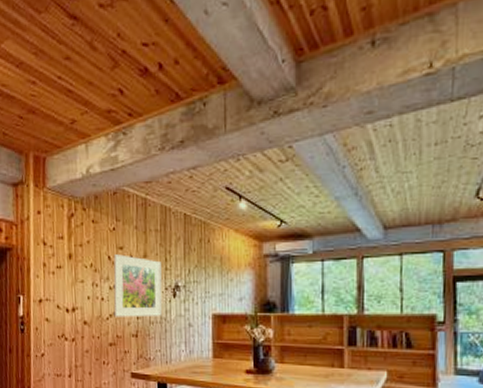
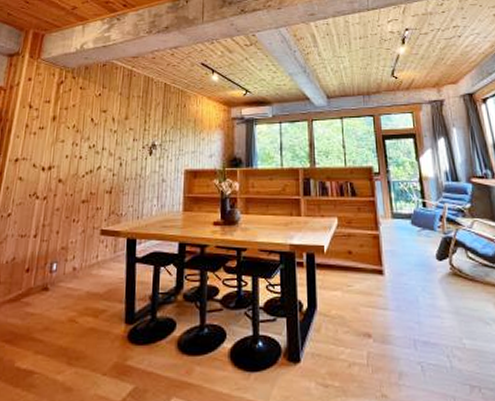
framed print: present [113,254,162,317] -> none [90,117,141,175]

